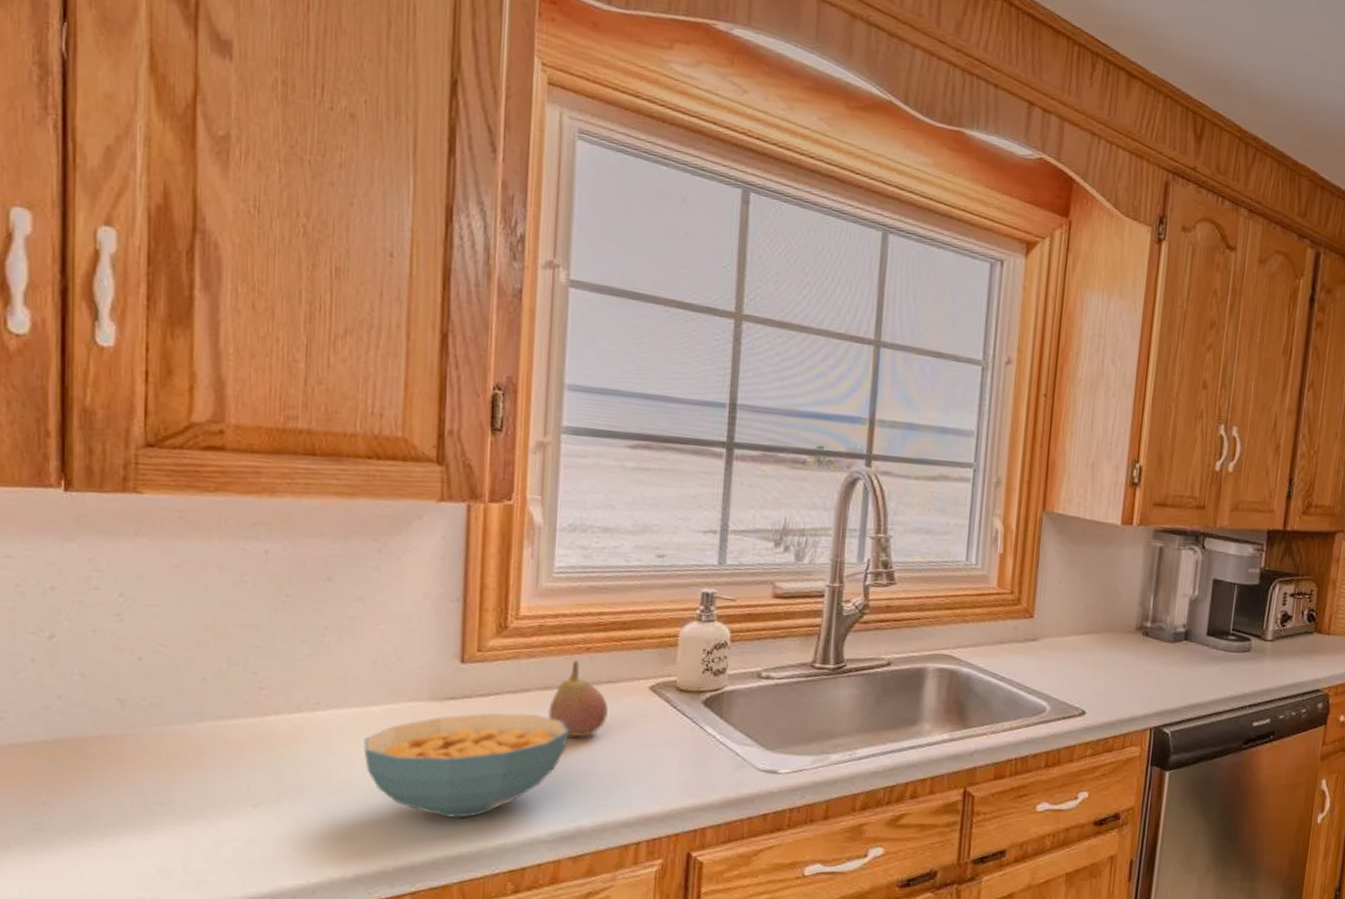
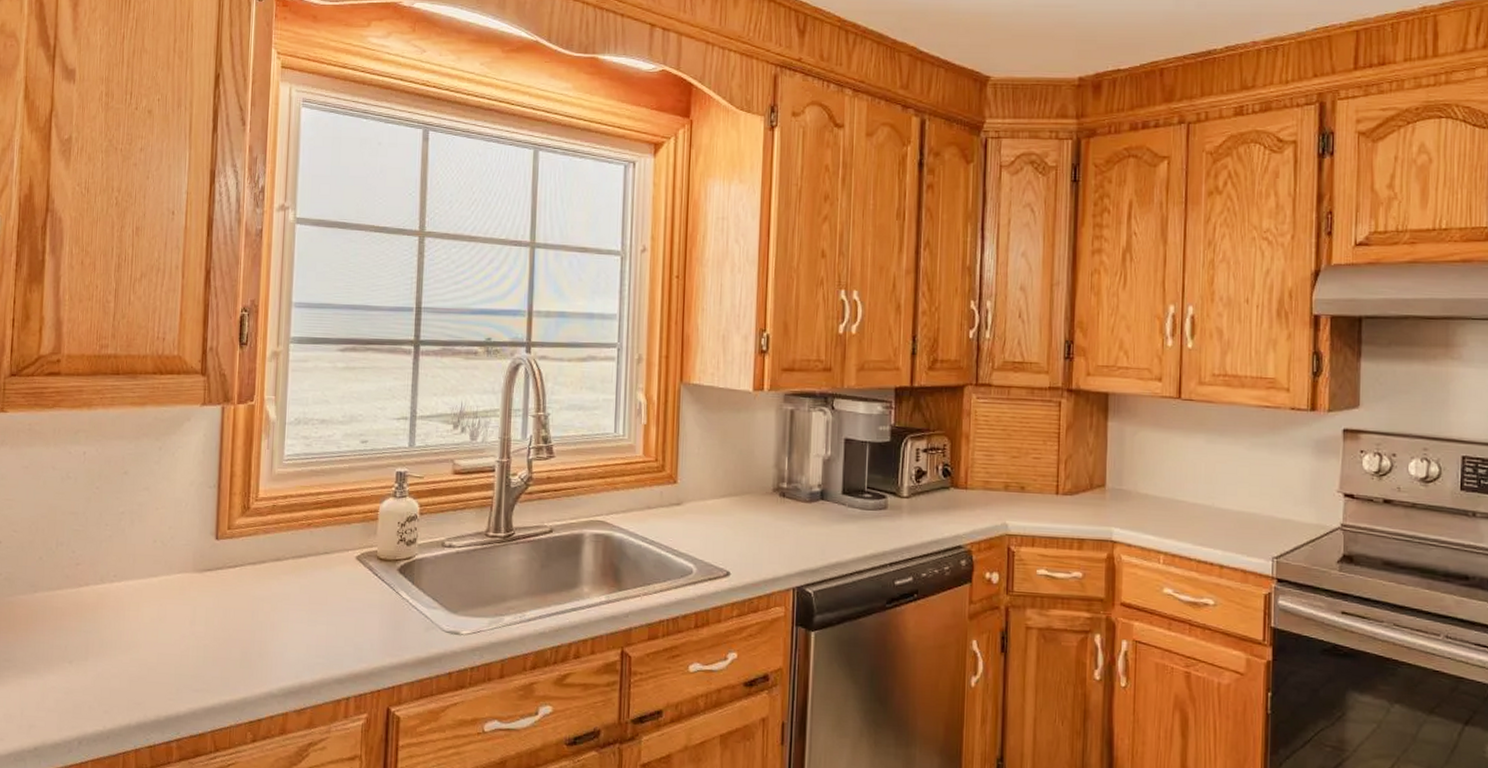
cereal bowl: present [364,713,569,818] -> none [146,582,295,674]
fruit: present [548,660,608,737] -> none [279,535,324,602]

